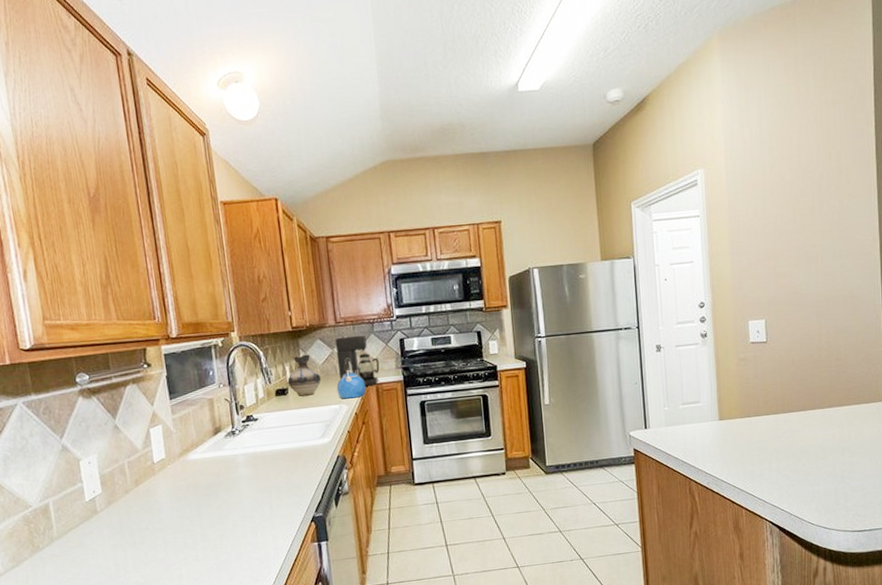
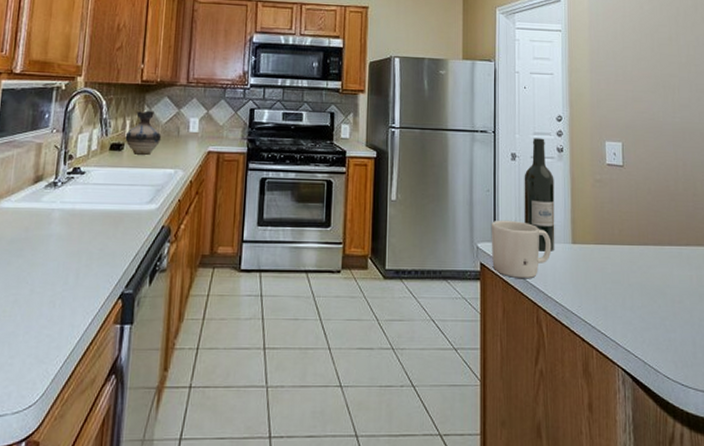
coffee maker: present [335,335,380,387] -> none [180,98,225,155]
kettle: present [336,359,367,399] -> none [175,122,207,165]
mug: none [641,407,700,458] -> present [491,220,552,279]
wine bottle: none [670,326,704,431] -> present [524,138,555,251]

